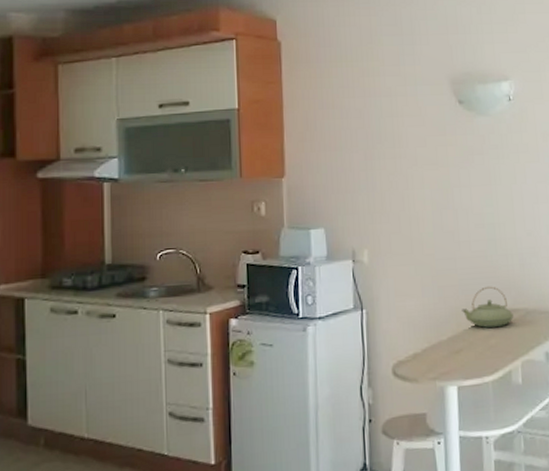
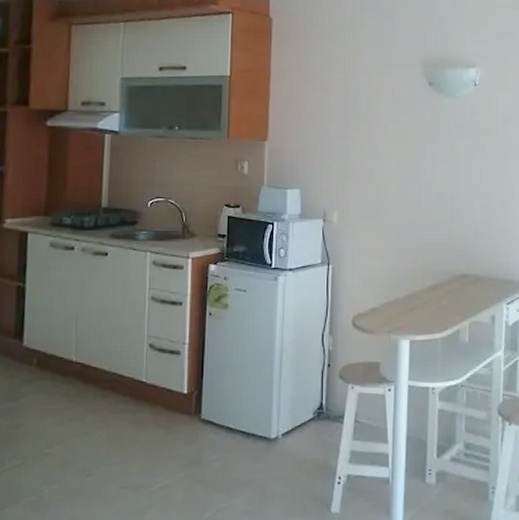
teapot: present [462,286,514,328] -> none [418,252,465,290]

